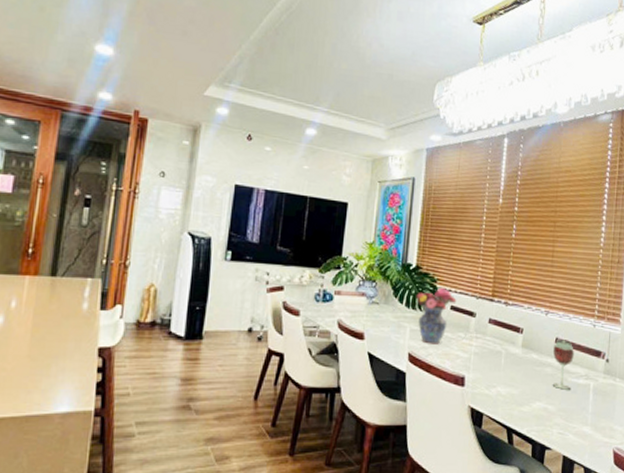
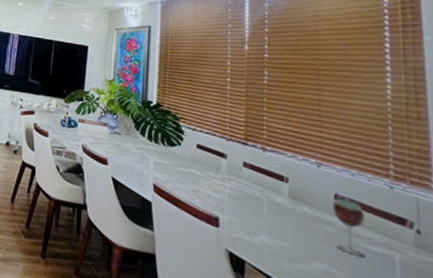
flower arrangement: present [416,287,457,344] -> none [158,125,203,180]

